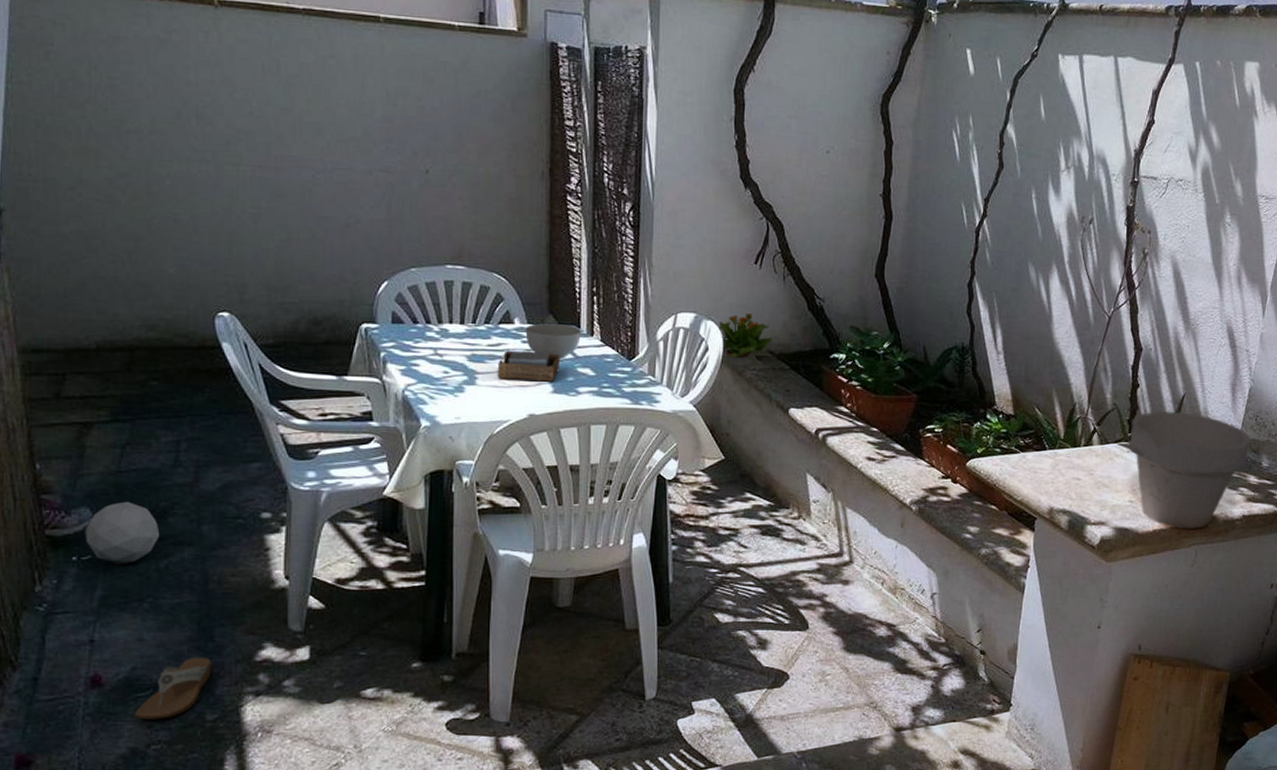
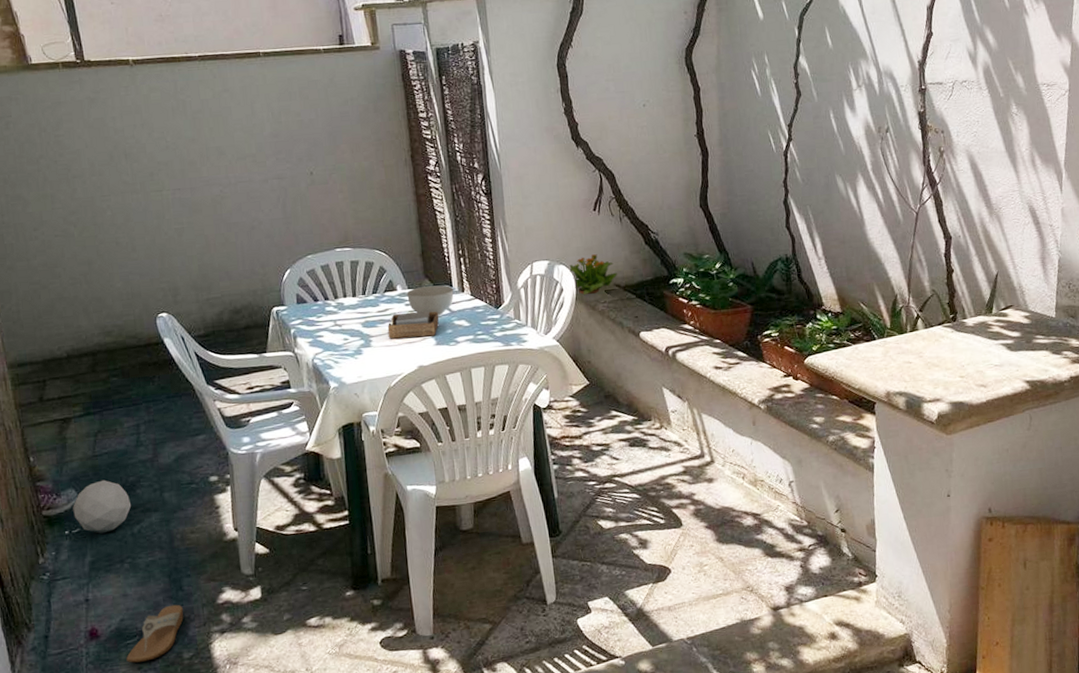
flower pot: present [1129,411,1251,530] -> none [951,289,1067,397]

